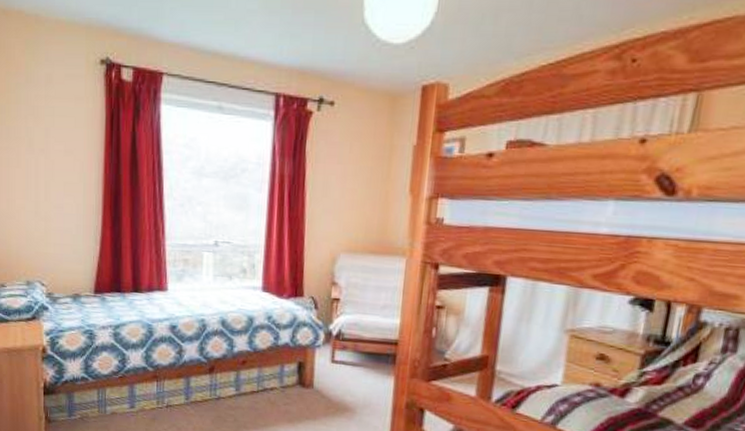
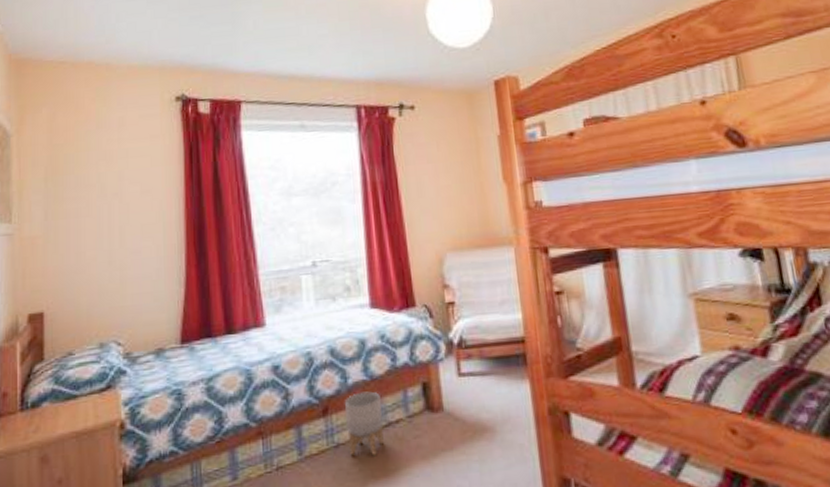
planter: none [227,360,260,413] -> present [345,391,384,457]

